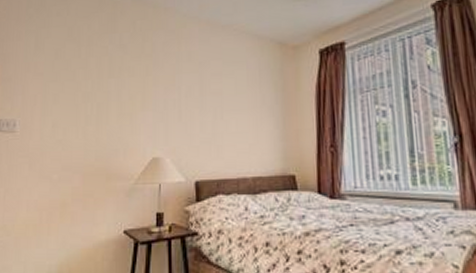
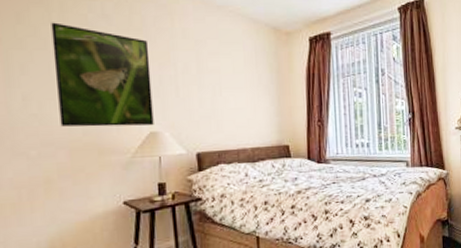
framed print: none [78,55,157,152] -> present [51,22,154,127]

